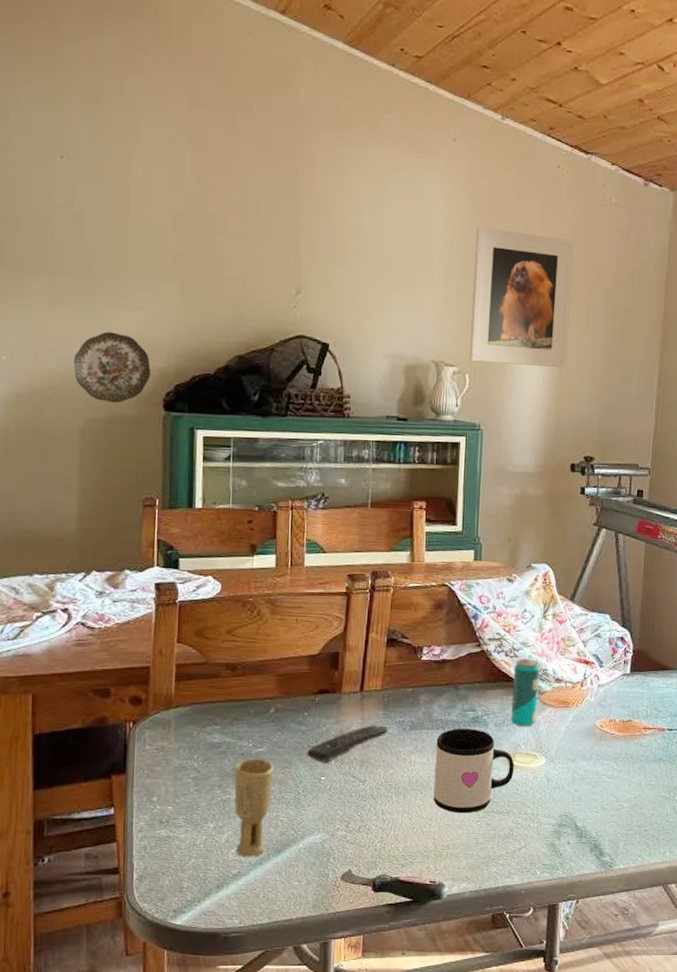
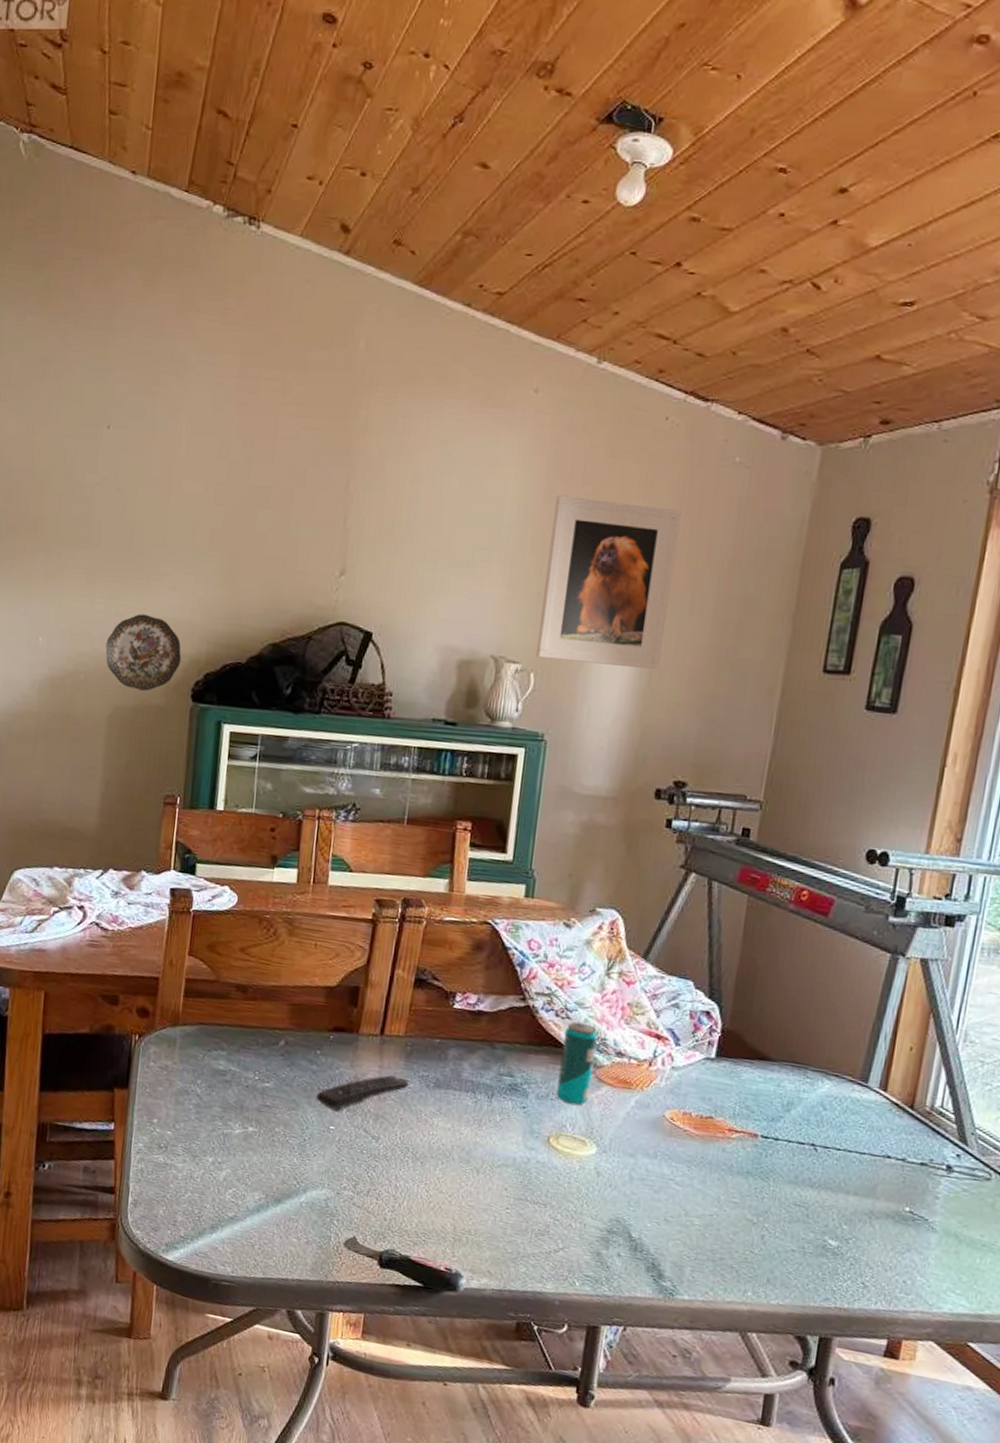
cup: present [234,758,274,858] -> none [234,1093,280,1203]
mug: present [433,729,515,814] -> none [456,1094,558,1197]

